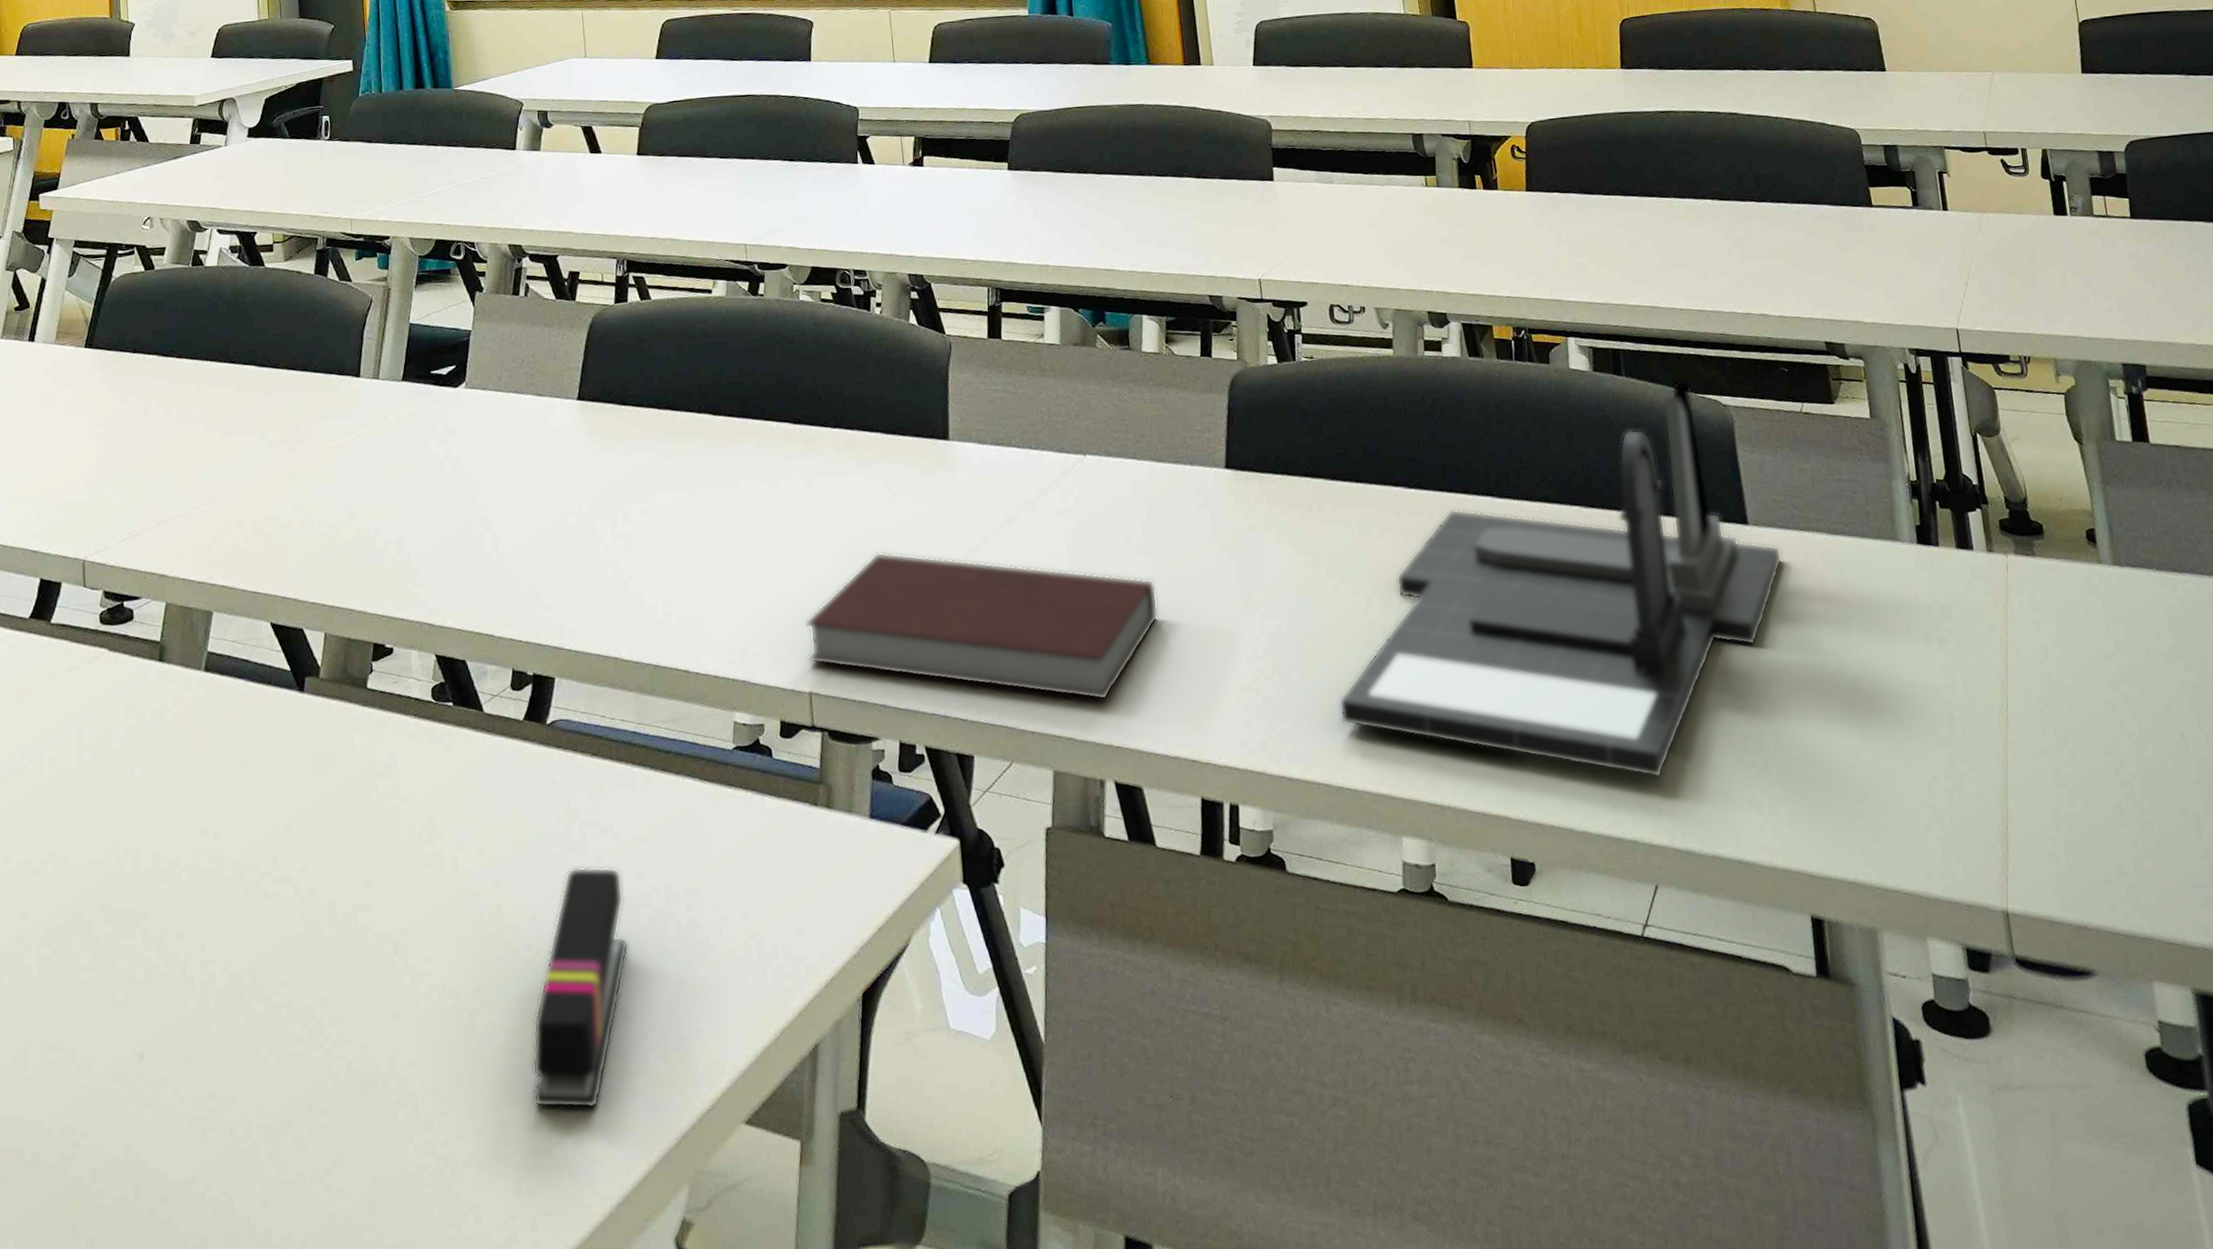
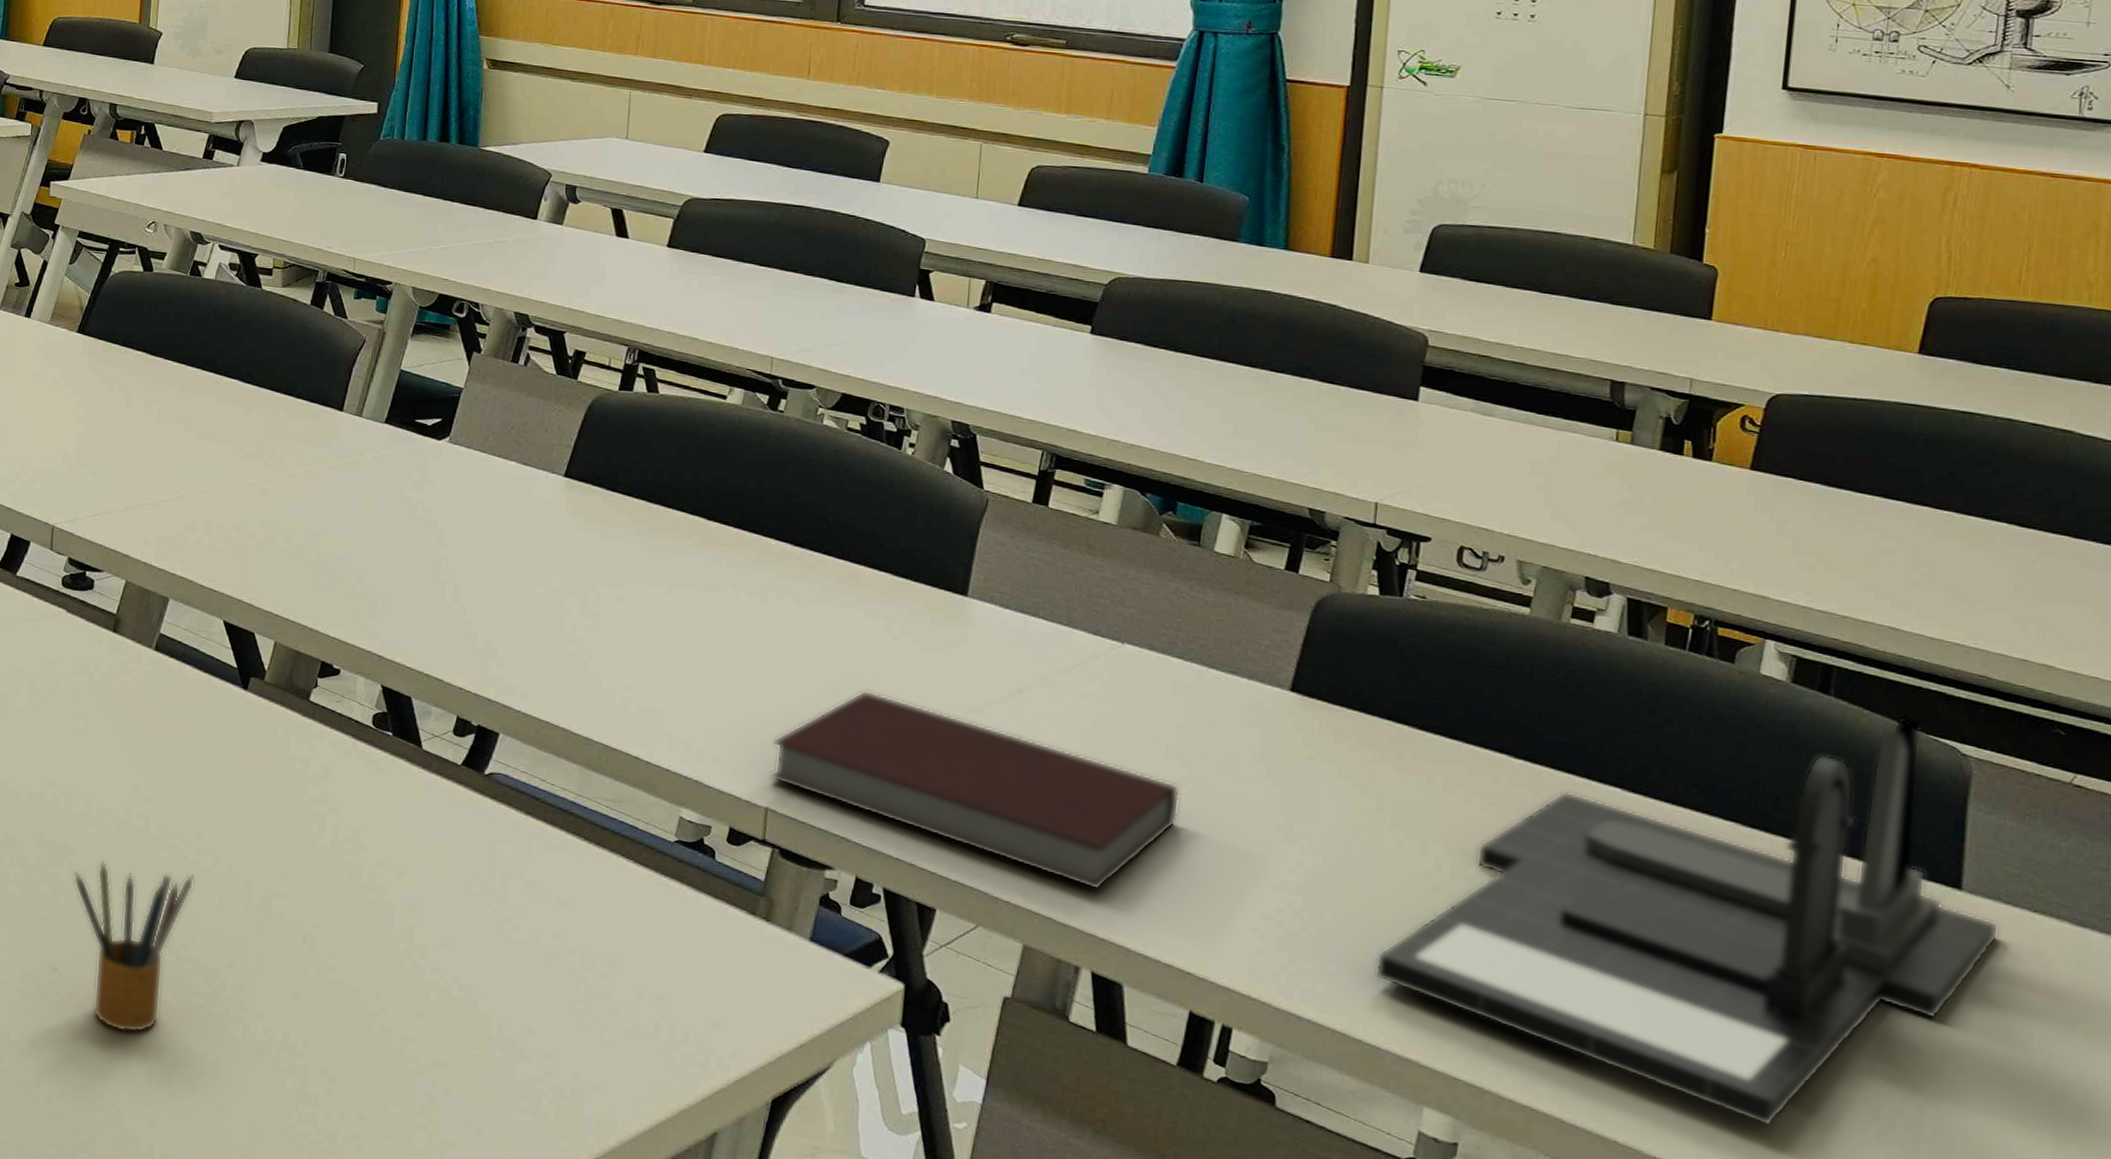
pencil box: none [149,908,276,1109] -> present [73,860,194,1033]
stapler: present [532,866,629,1109] -> none [419,910,539,1128]

